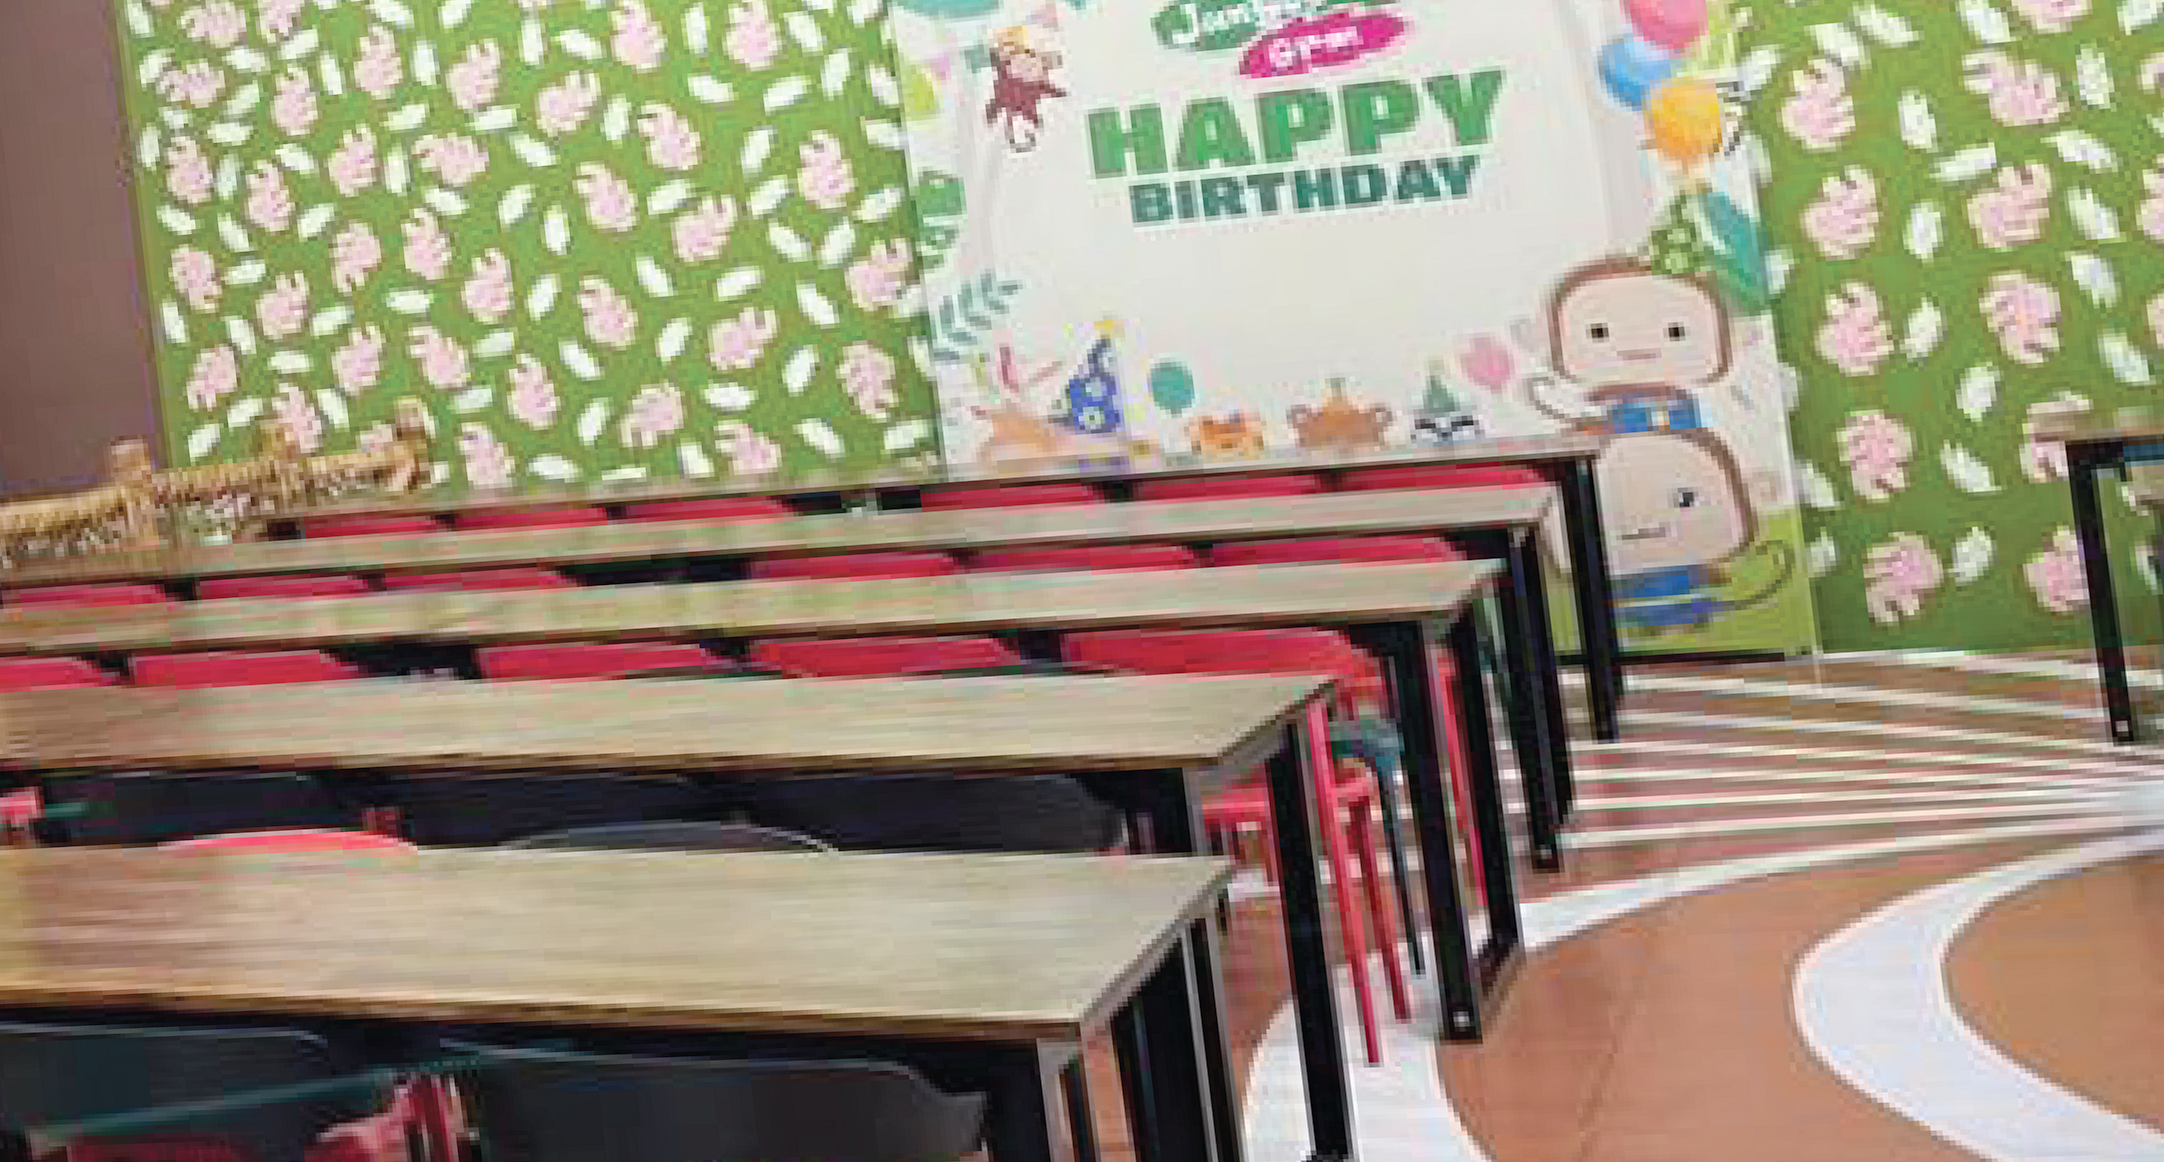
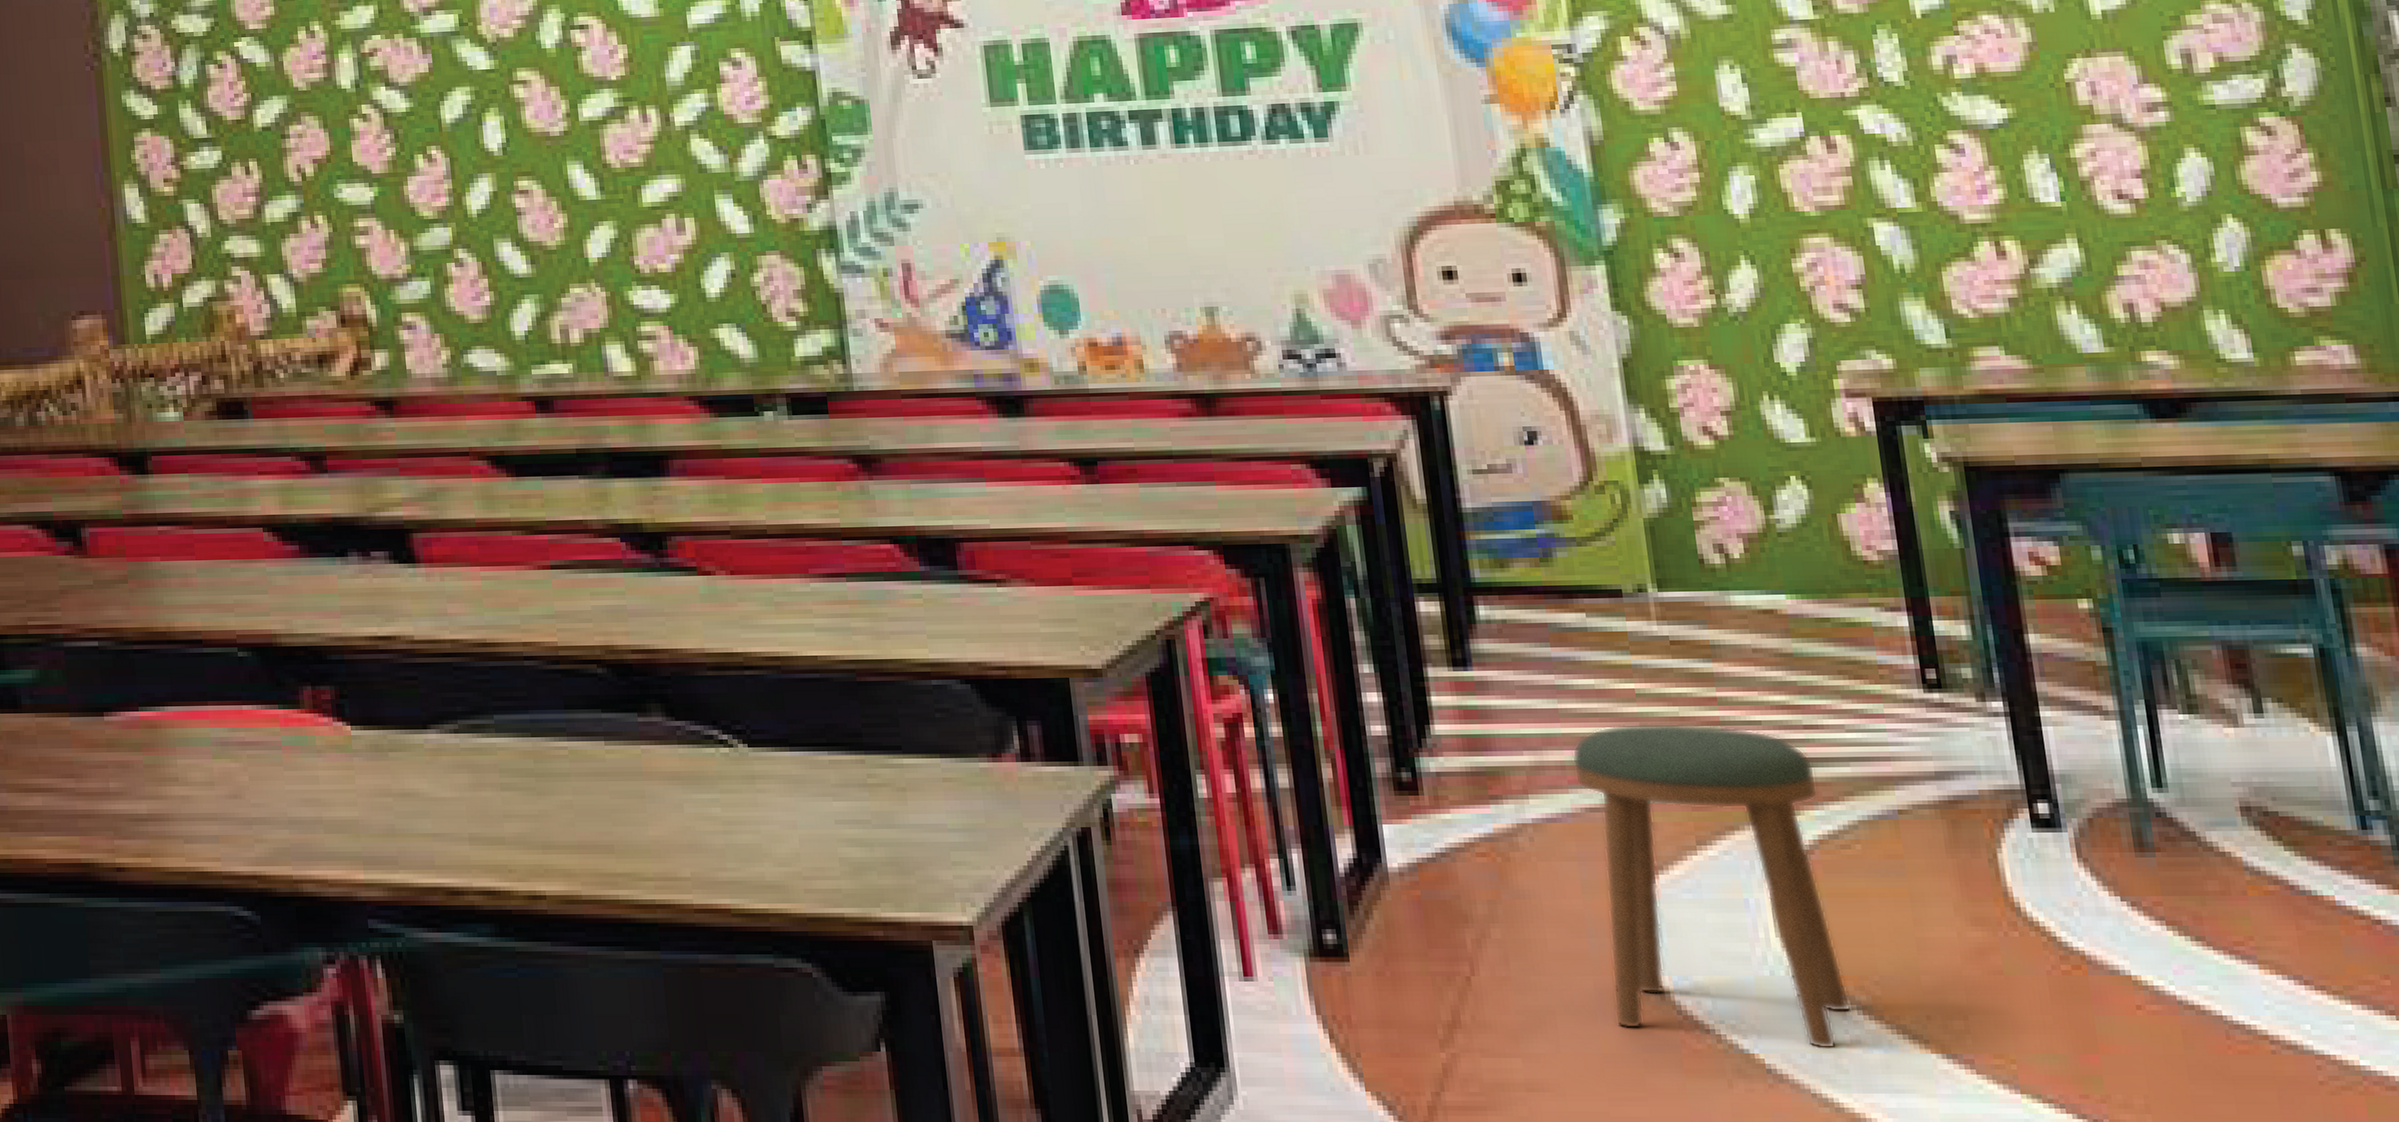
stool: none [1726,787,2025,1115] -> present [1571,723,1851,1050]

